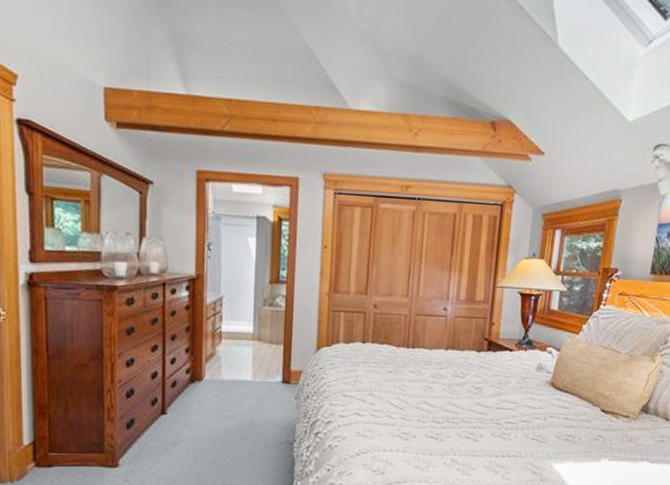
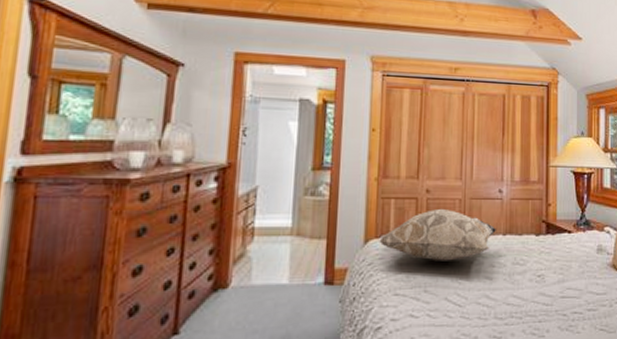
decorative pillow: none [330,322,439,370] -> present [379,208,496,261]

